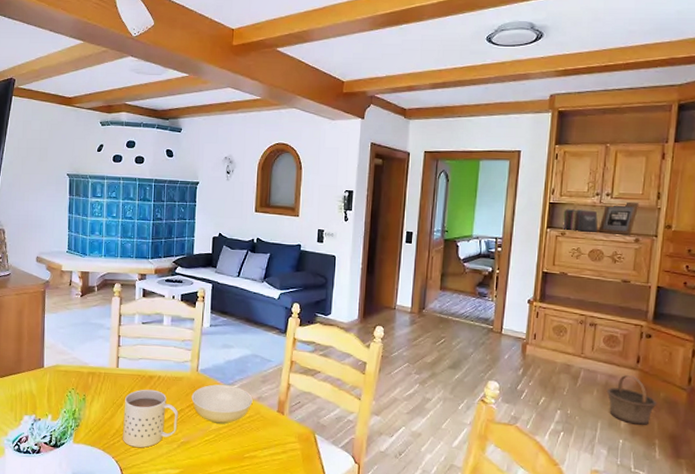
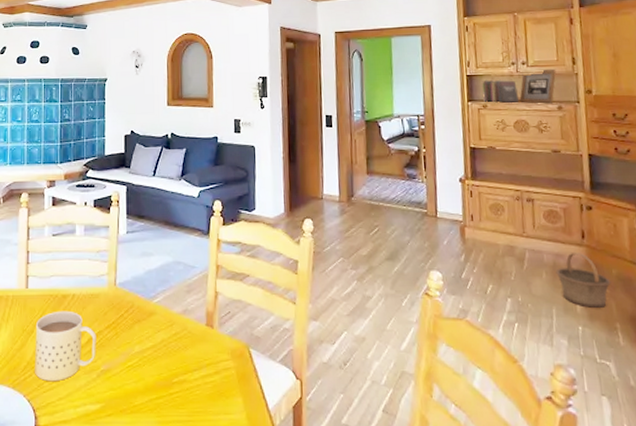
bowl: present [191,384,253,424] -> none [110,299,178,345]

